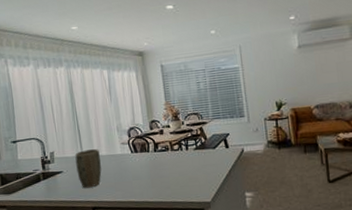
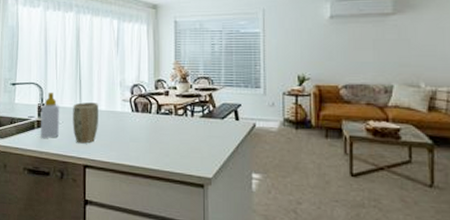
soap bottle: none [44,144,66,188] -> present [41,91,60,138]

